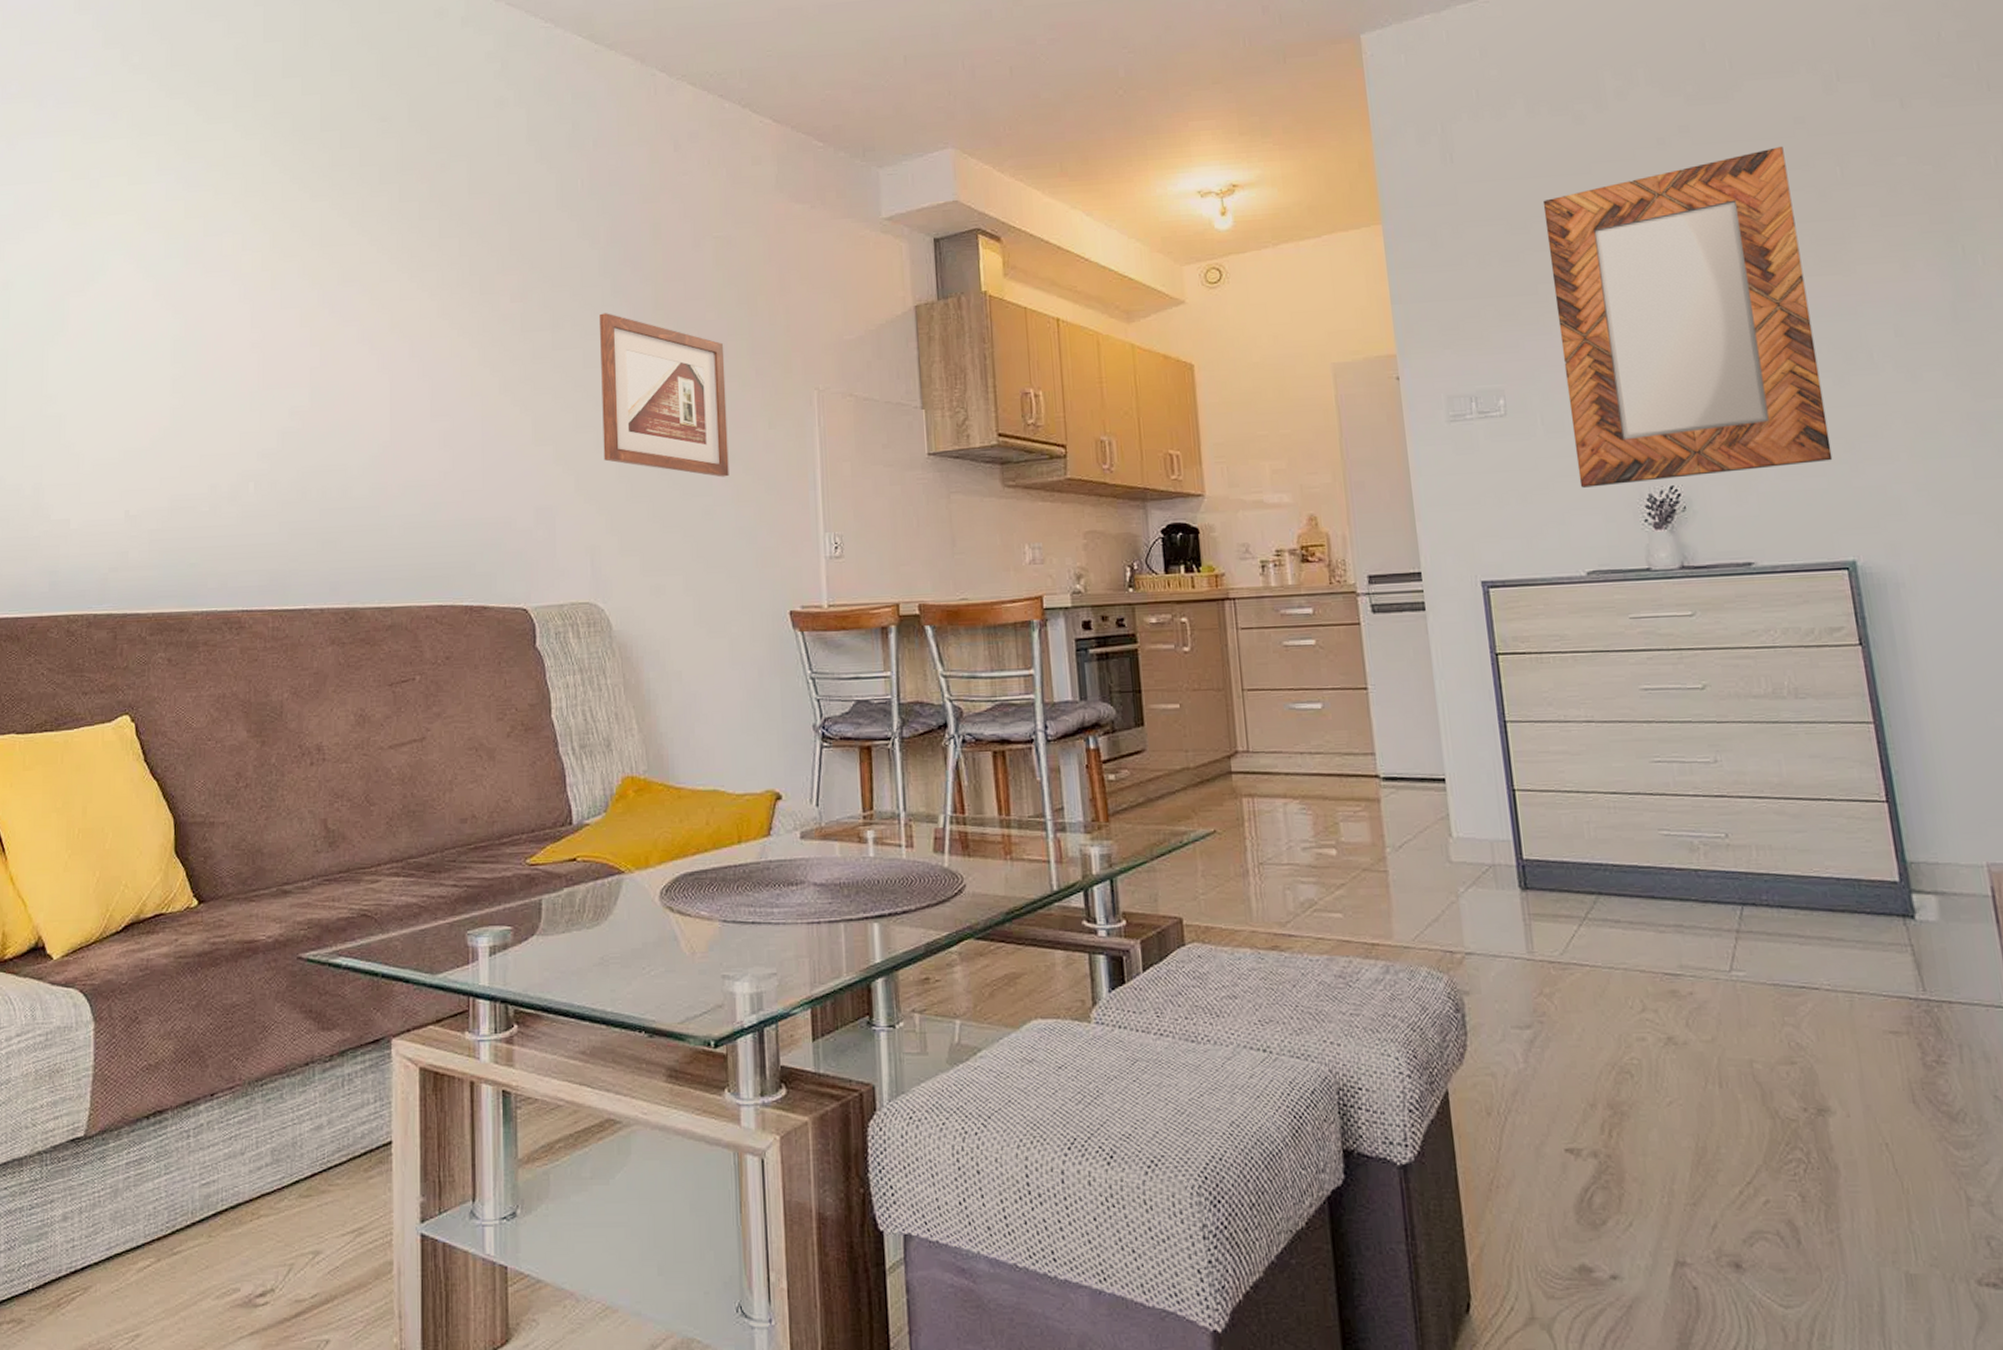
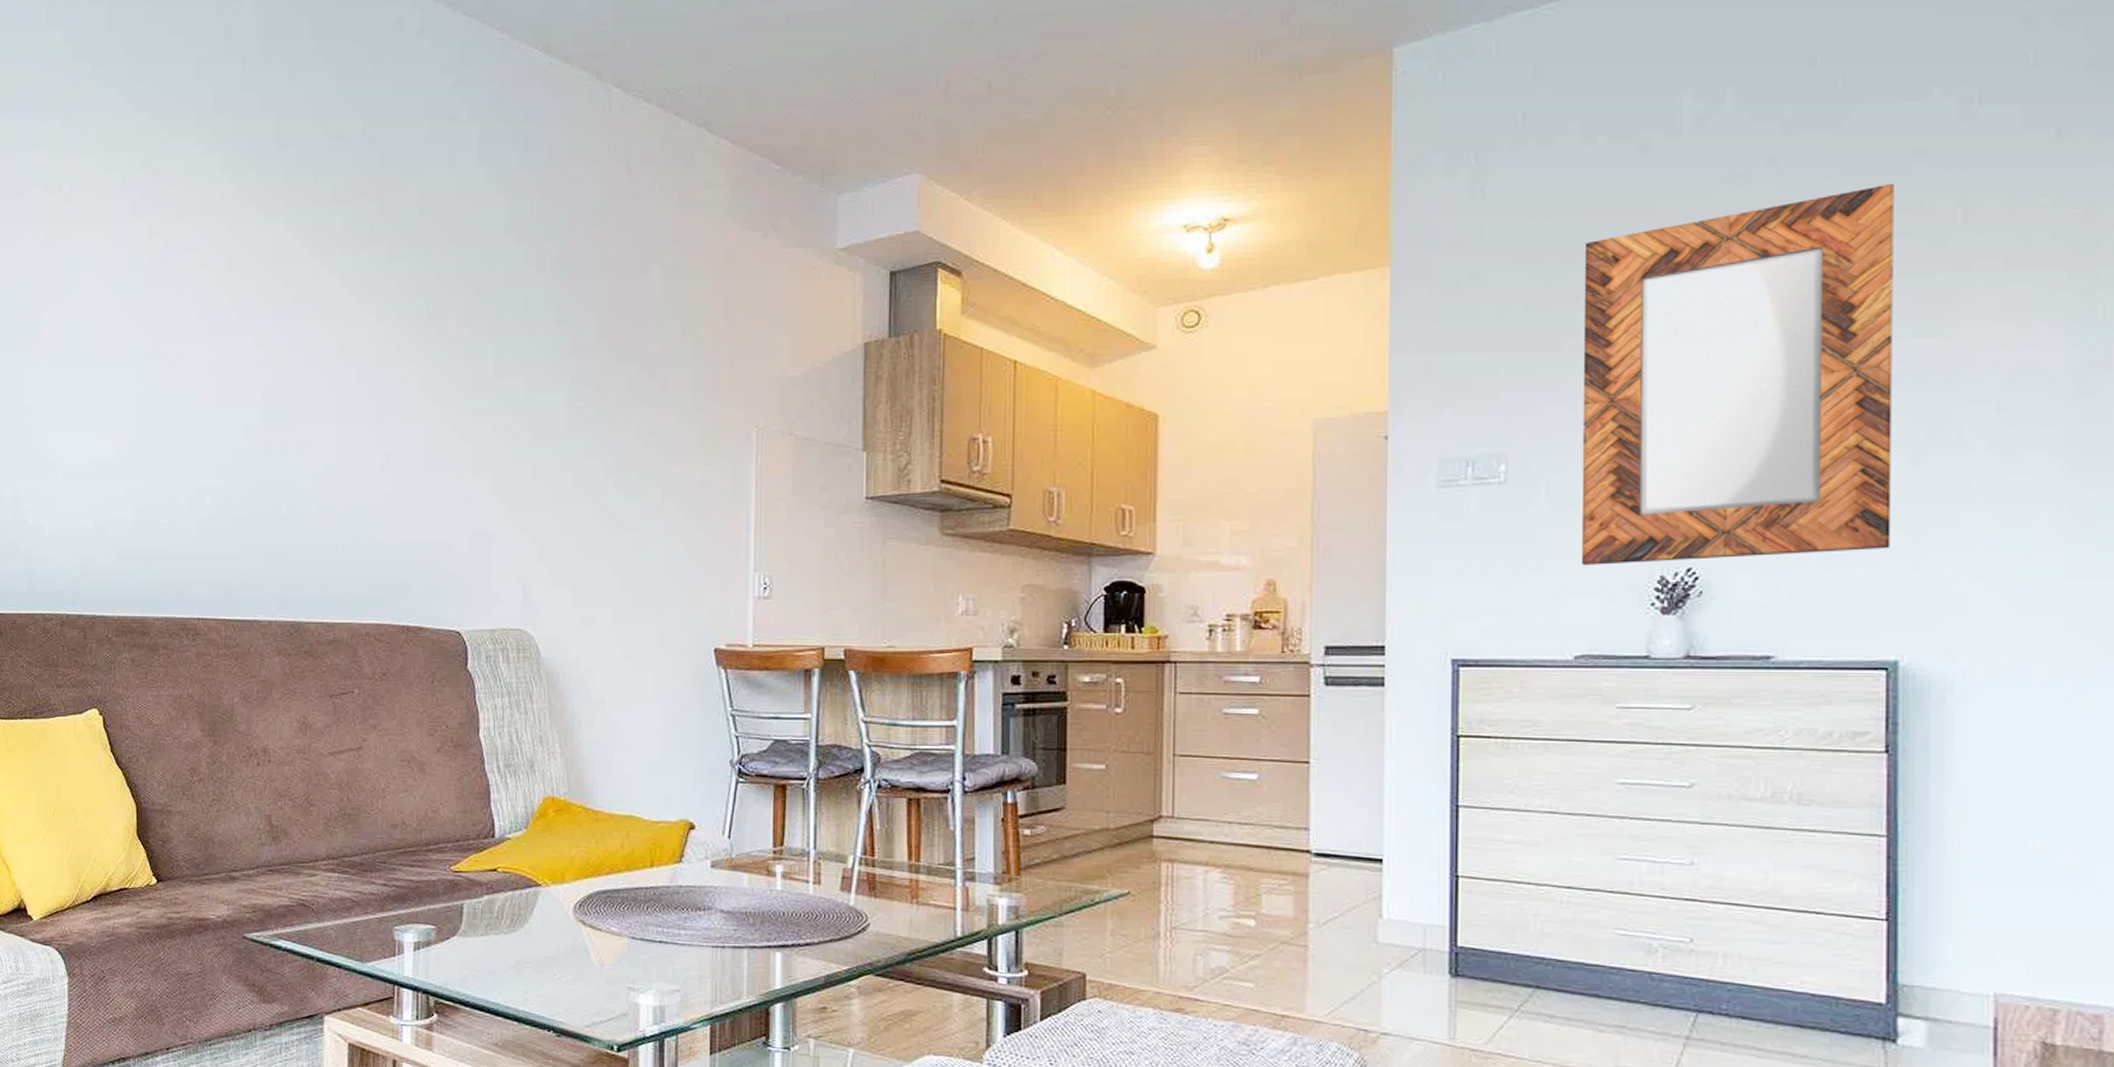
picture frame: present [600,313,729,477] -> none [540,341,665,512]

